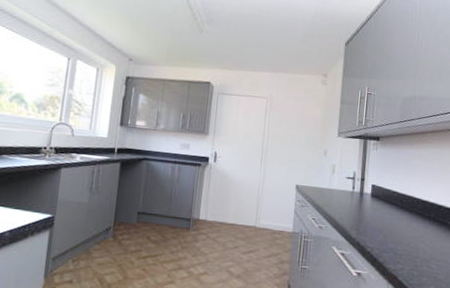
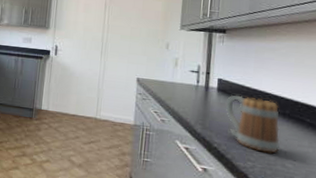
mug: none [378,201,426,256] -> present [225,95,281,154]

